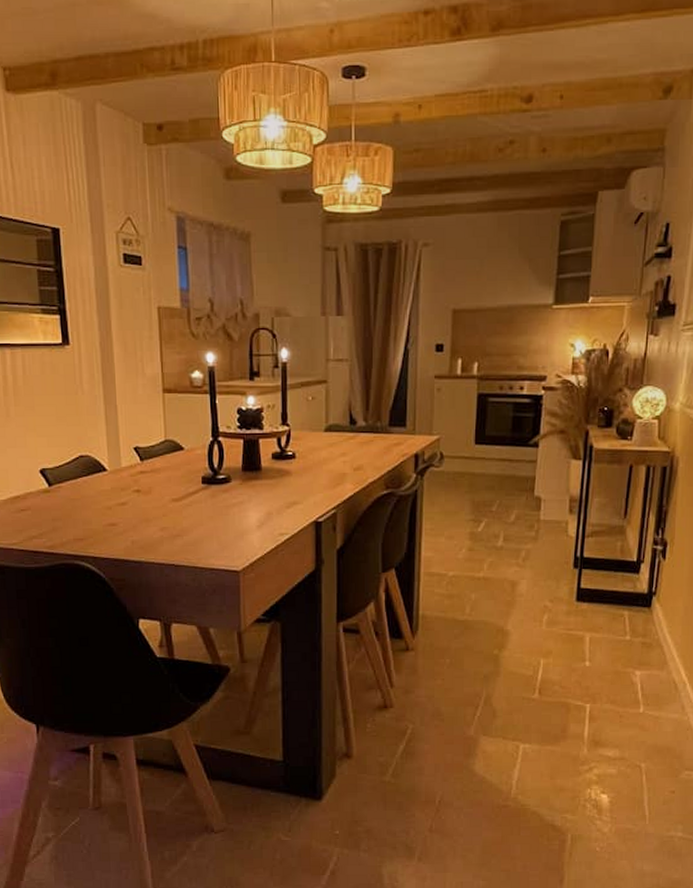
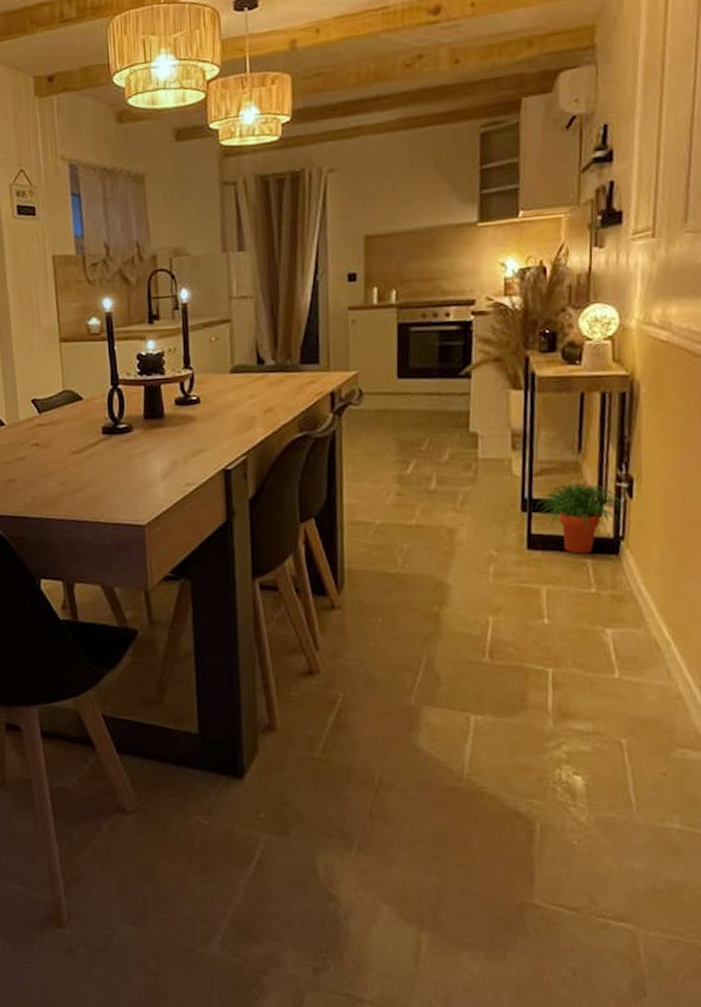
potted plant: none [585,543,659,606] -> present [535,481,625,554]

